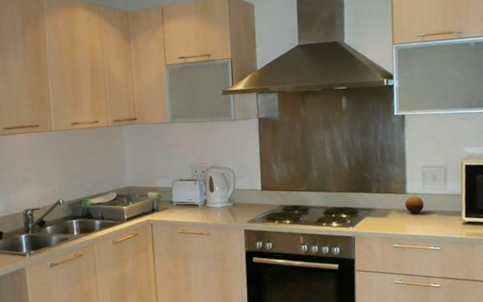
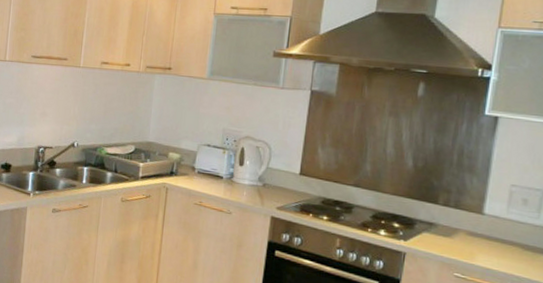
fruit: present [405,195,424,214] -> none [478,217,505,242]

